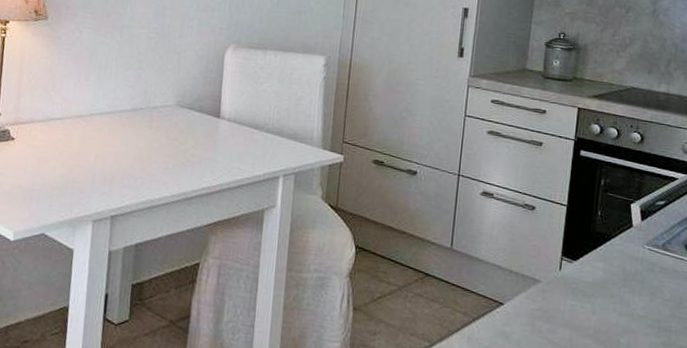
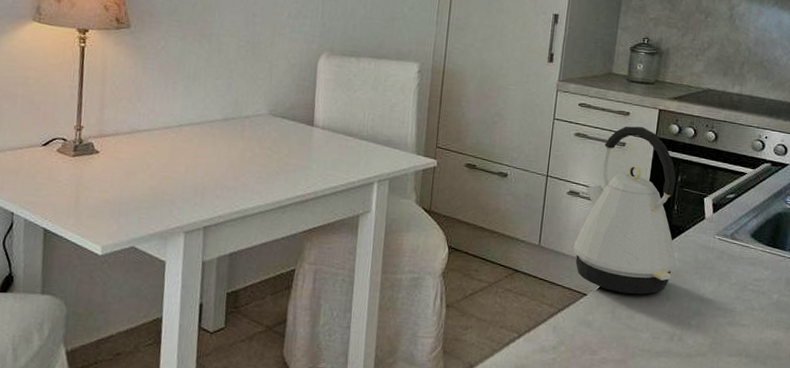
kettle: none [488,124,602,307] -> present [573,126,677,295]

